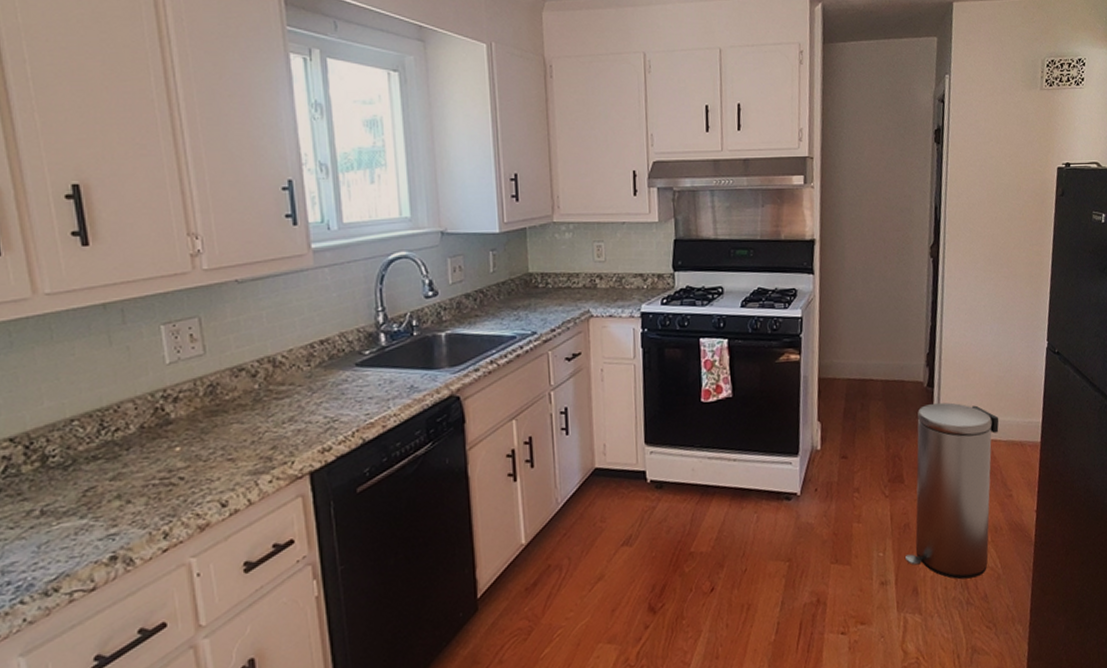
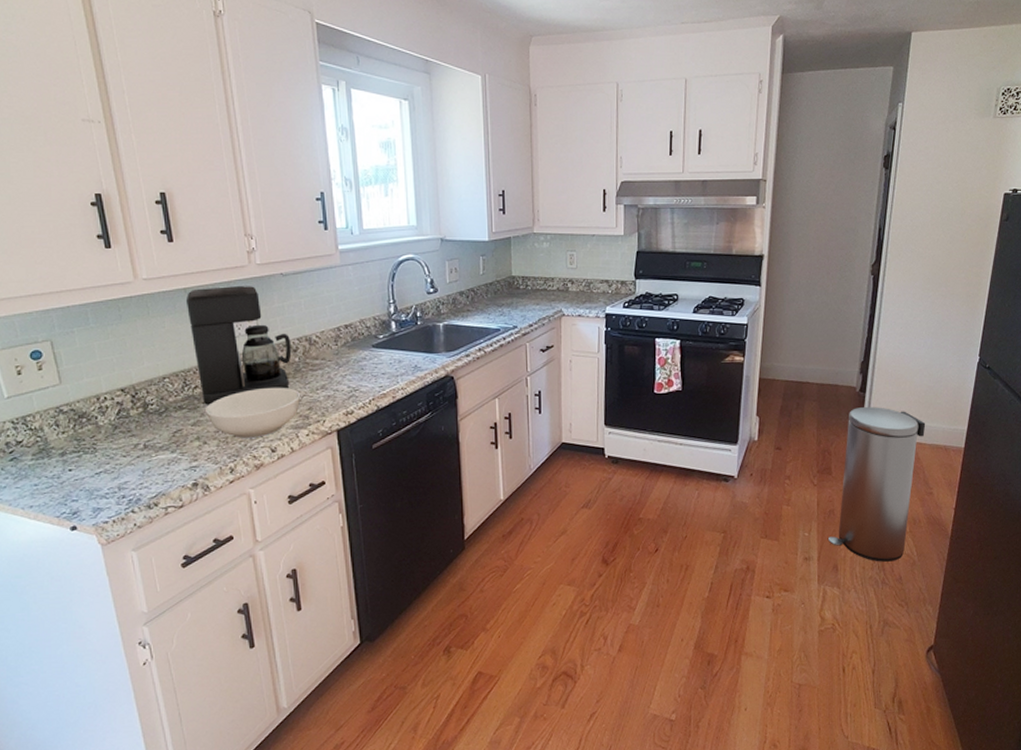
coffee maker: none [106,297,249,452] -> present [187,286,292,405]
bowl: none [128,422,262,492] -> present [204,387,301,438]

